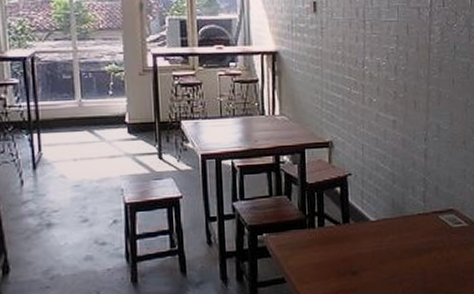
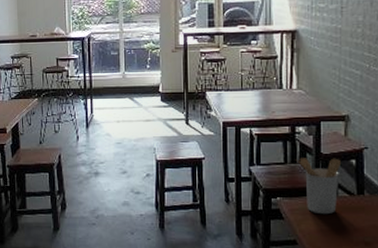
utensil holder: none [281,187,326,248] -> present [295,158,341,215]

